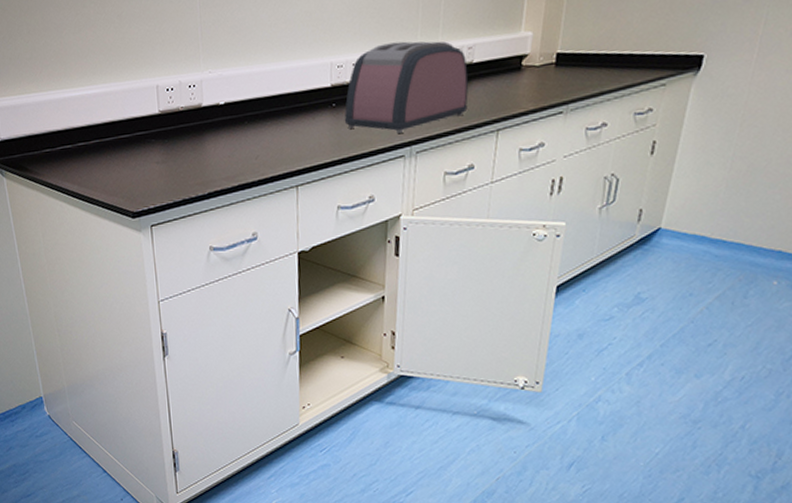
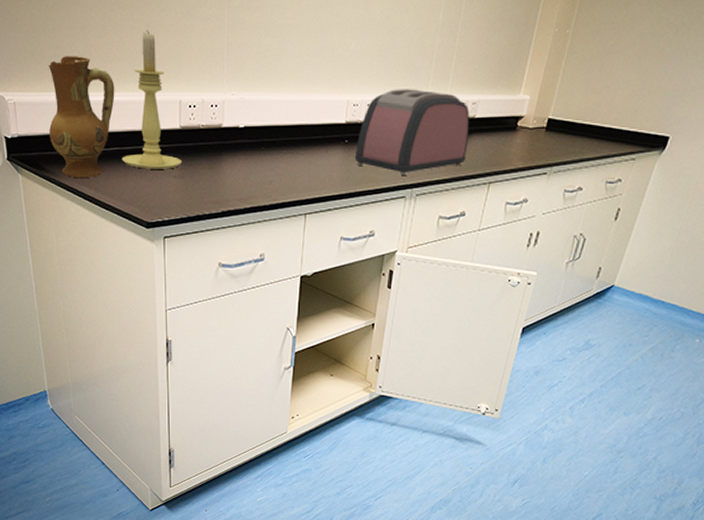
ceramic jug: none [25,55,92,176] -> present [48,56,115,179]
candle holder: none [103,20,163,159] -> present [122,30,181,169]

